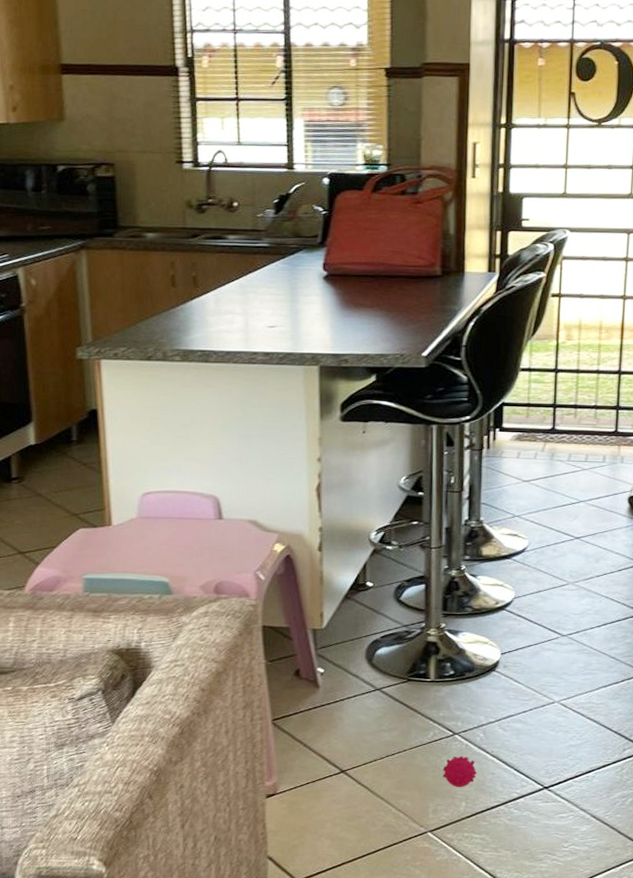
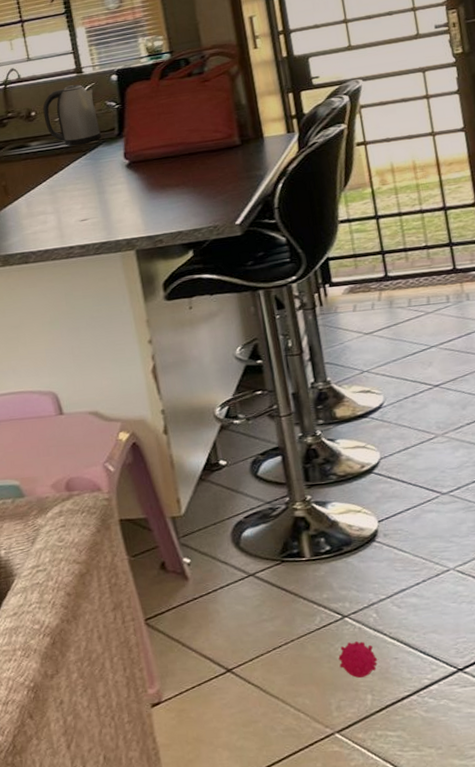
kettle: none [246,180,303,246] -> present [42,84,101,146]

